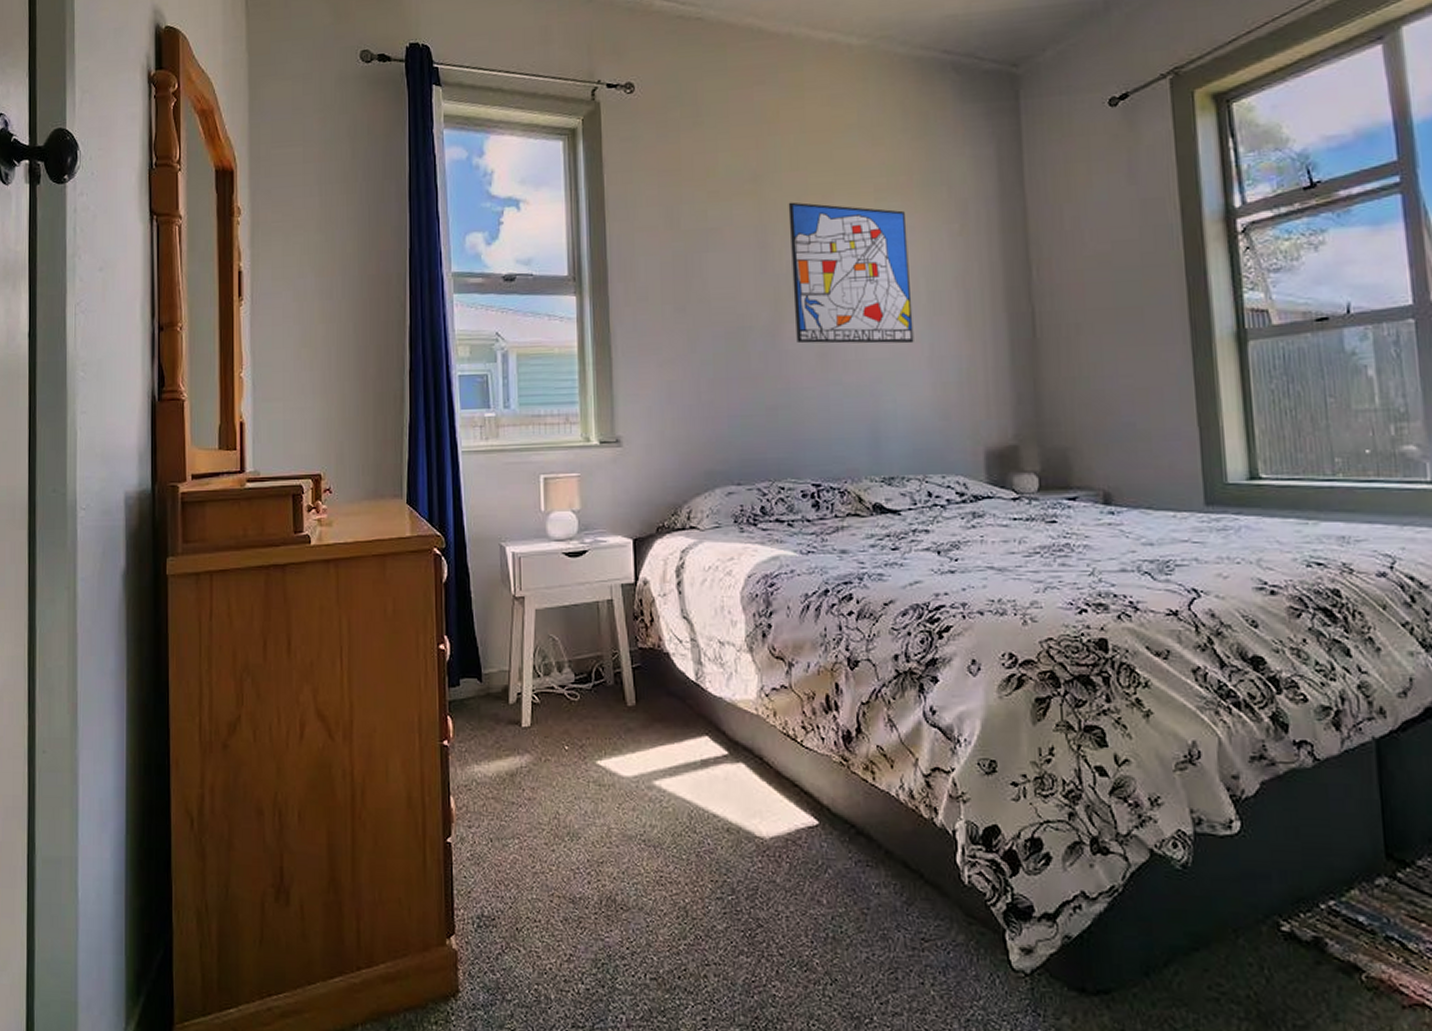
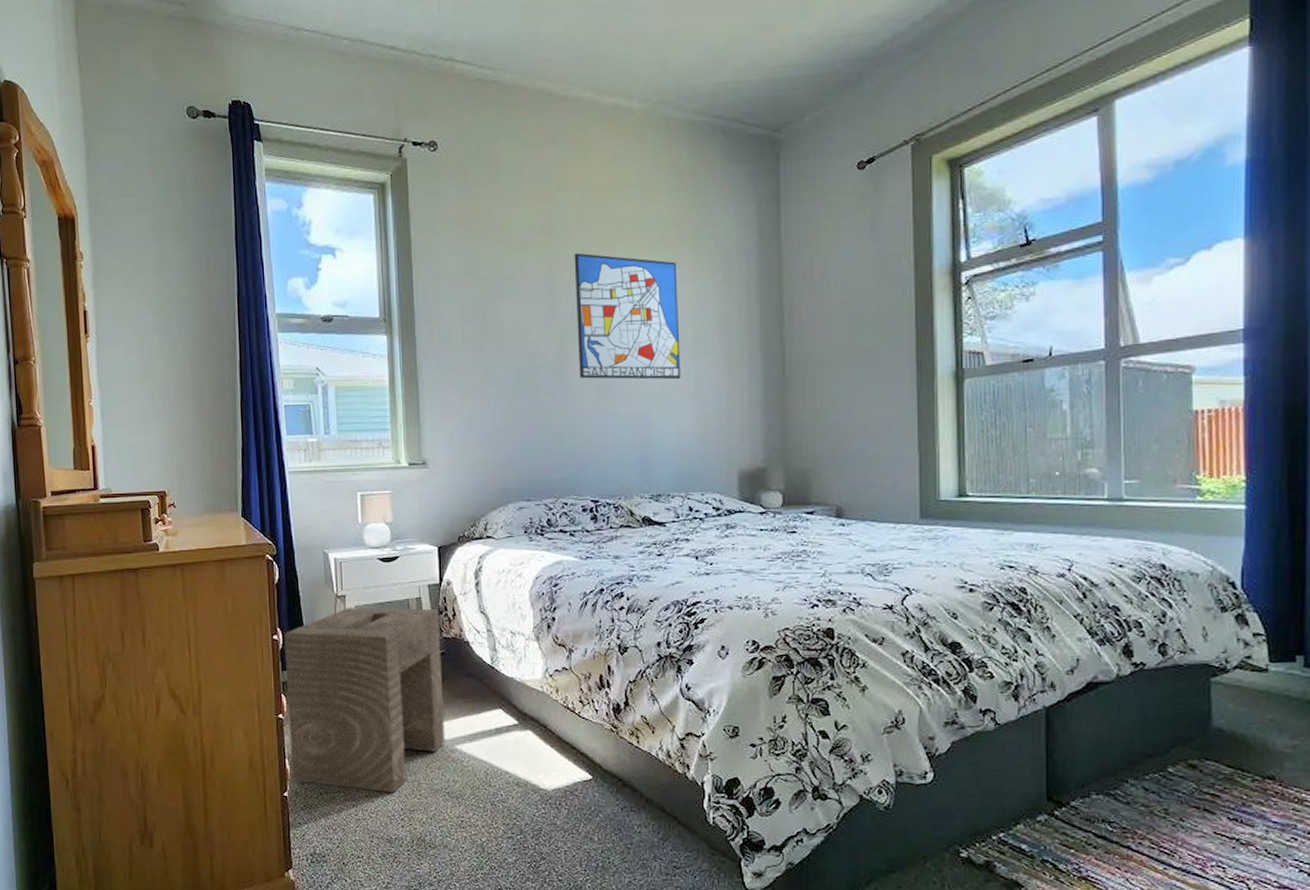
stool: none [452,611,641,840] -> present [284,607,445,793]

